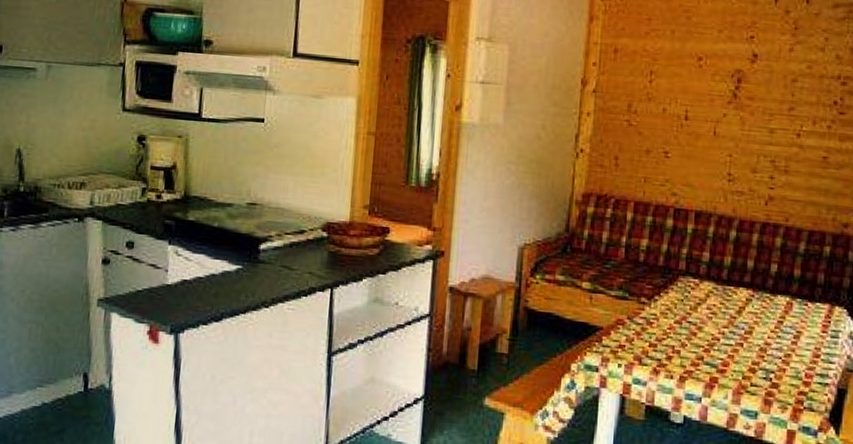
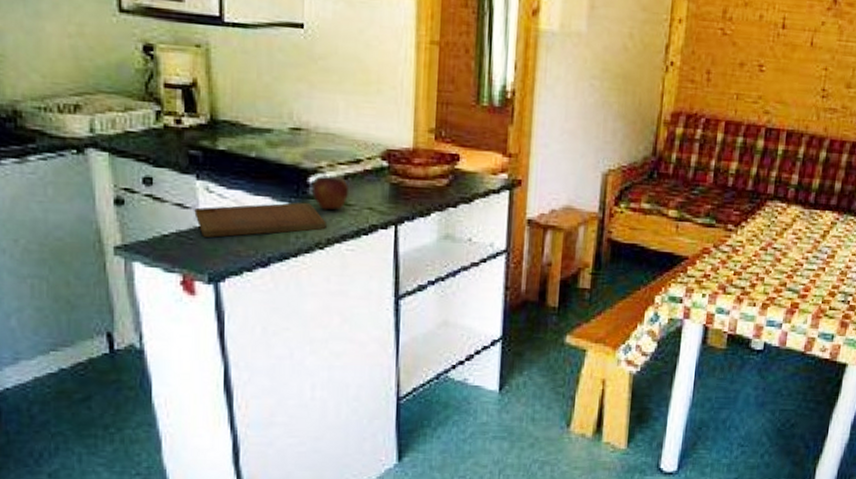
cutting board: none [164,266,272,294] -> present [194,202,326,238]
fruit: none [261,241,294,274] -> present [311,172,350,210]

